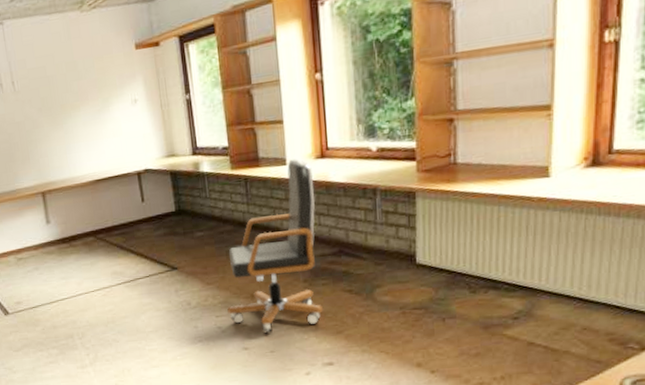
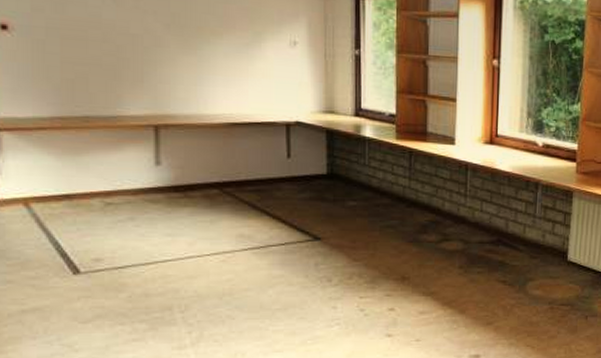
office chair: present [227,159,324,334] -> none [374,140,480,320]

